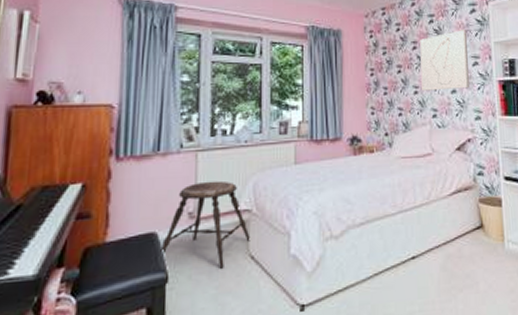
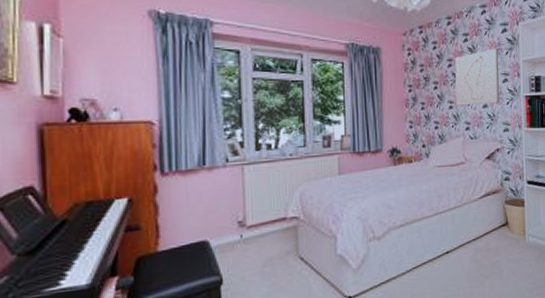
stool: present [160,180,251,269] -> none [213,191,299,270]

